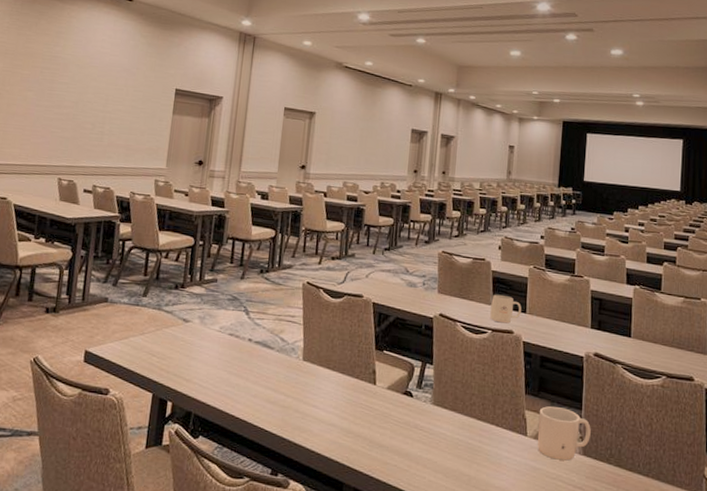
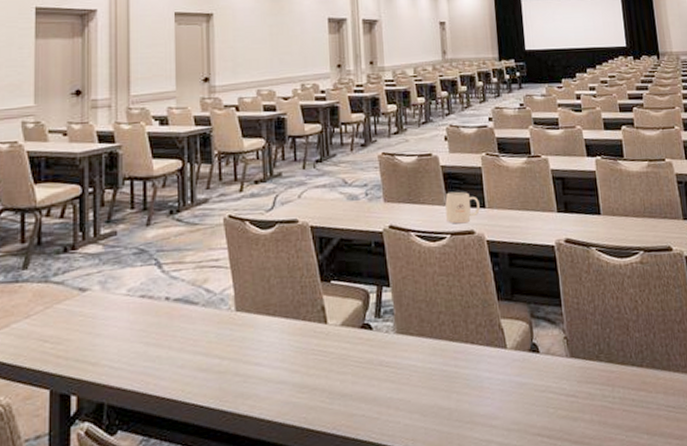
mug: present [537,406,591,461] -> none [515,307,575,369]

